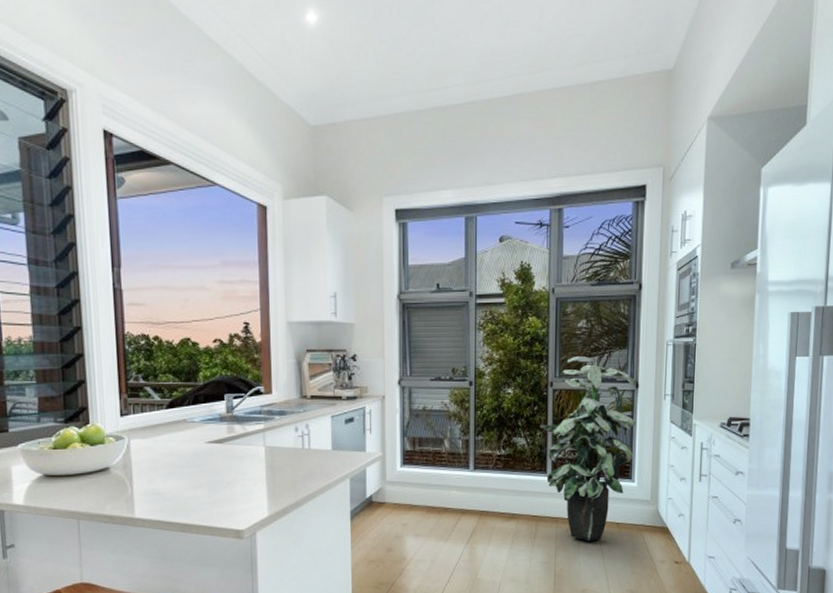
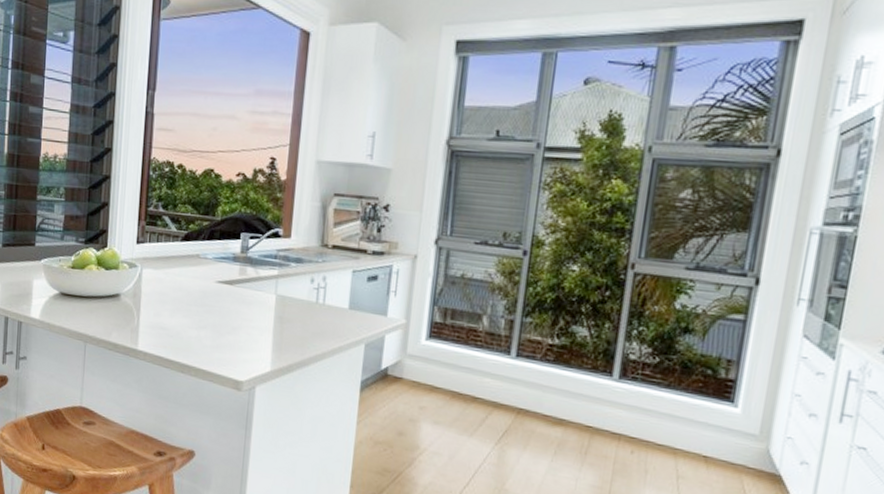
indoor plant: present [540,356,636,541] -> none [610,234,757,473]

